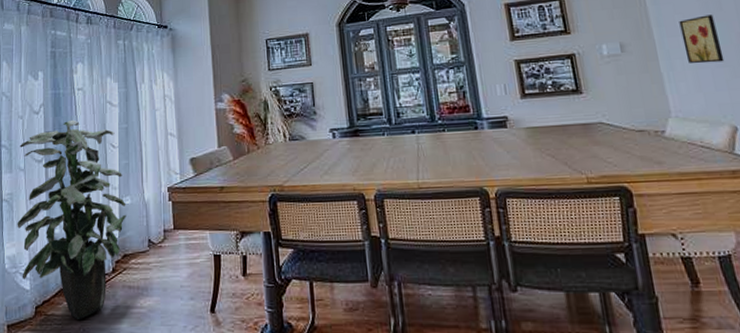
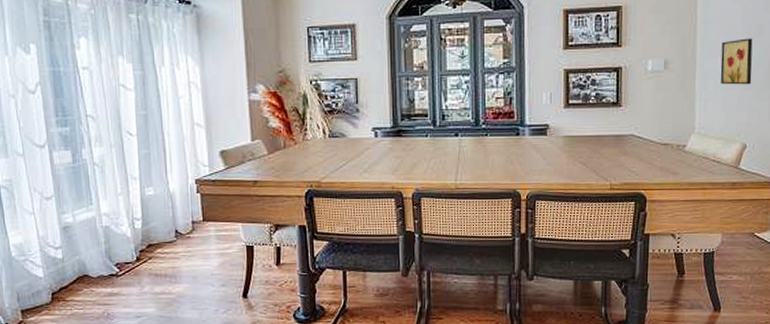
indoor plant: present [17,119,126,319] -> none [15,102,150,304]

